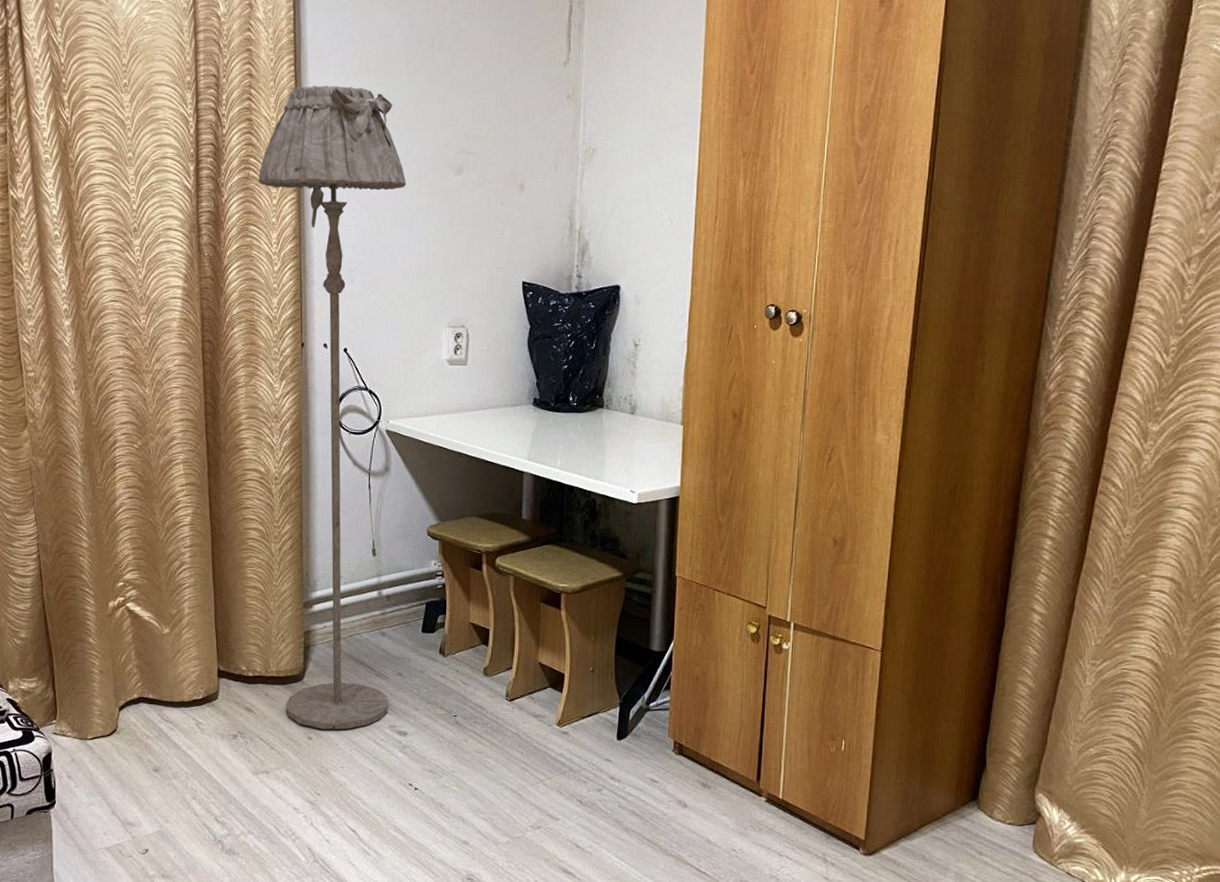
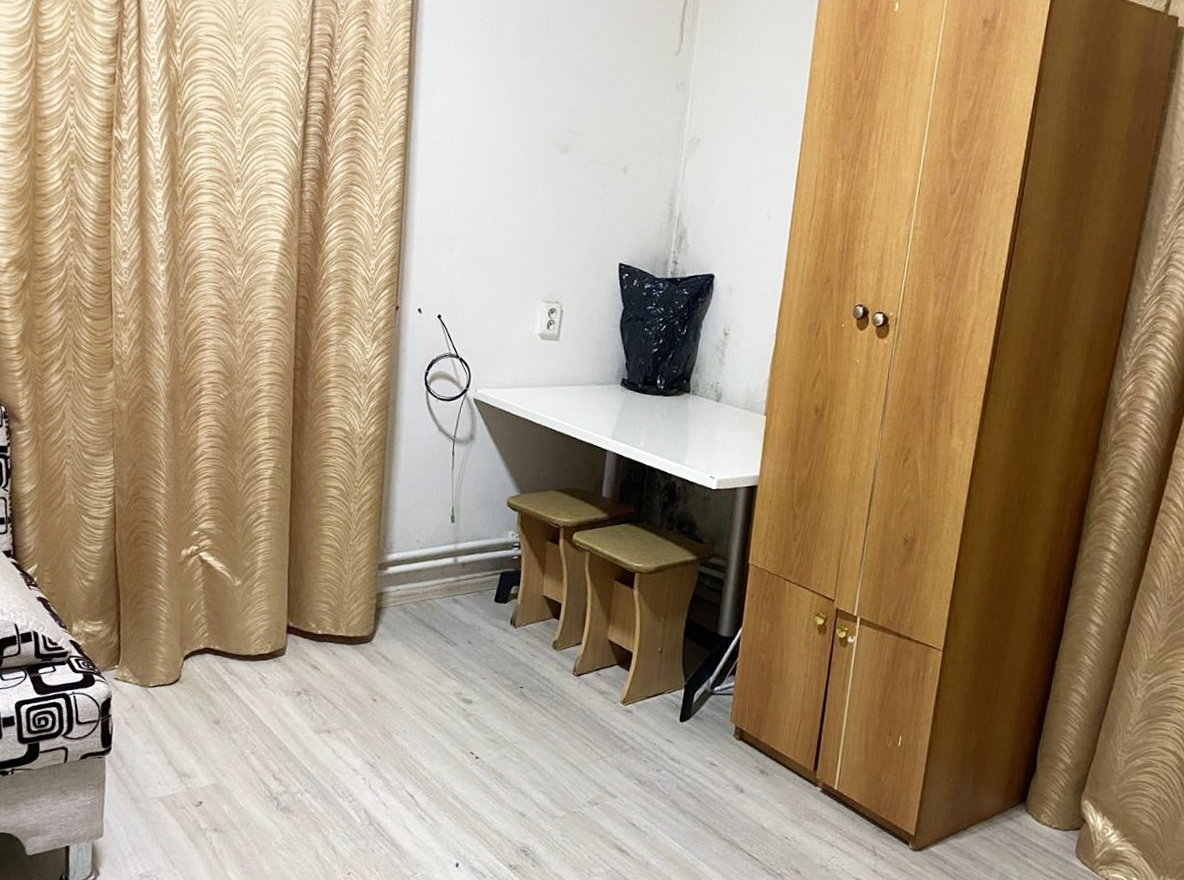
floor lamp: present [259,85,406,730] -> none [353,53,512,694]

